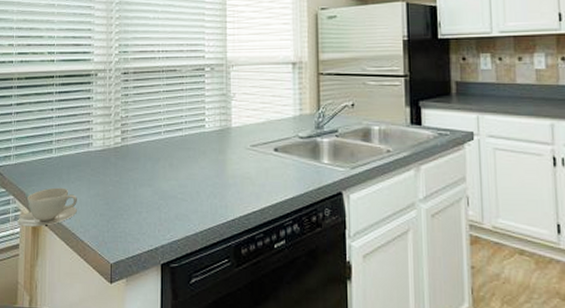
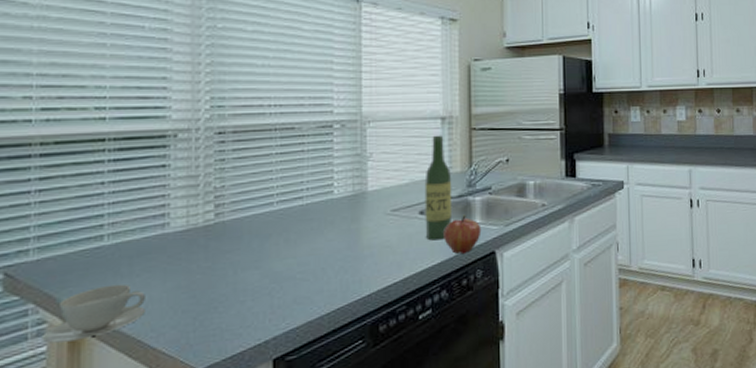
wine bottle: none [278,79,303,177] -> present [424,135,453,241]
fruit: none [295,154,329,192] -> present [443,214,482,255]

